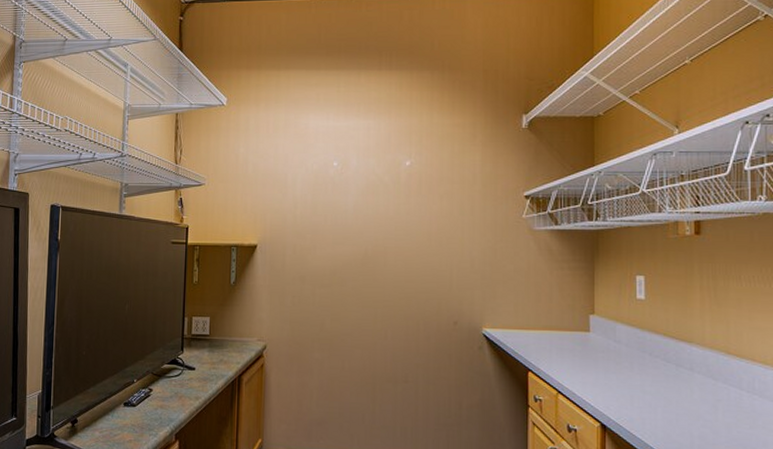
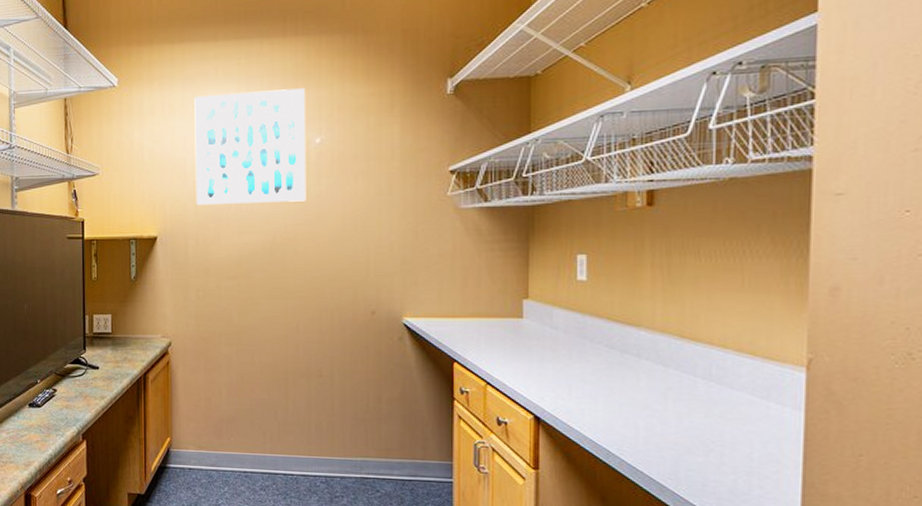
wall art: none [294,116,398,218] -> present [194,88,306,206]

